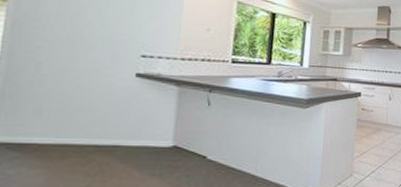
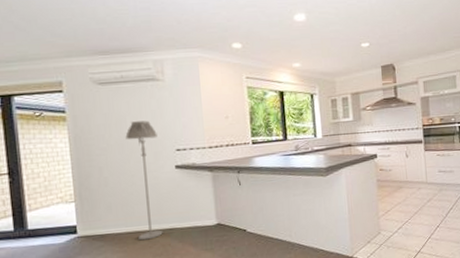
floor lamp: none [69,16,122,156] -> present [125,120,163,241]

